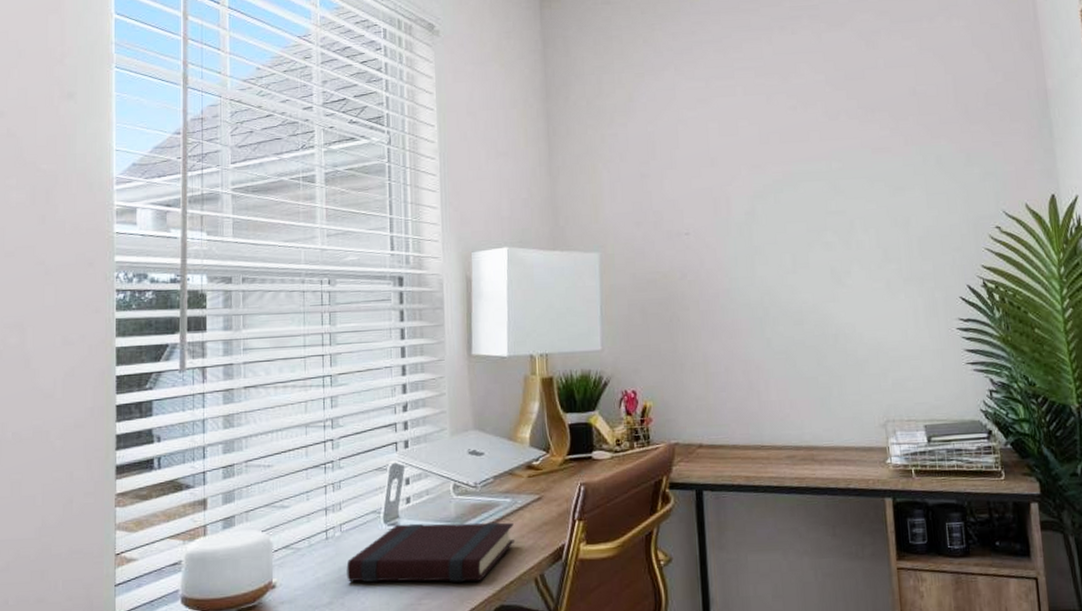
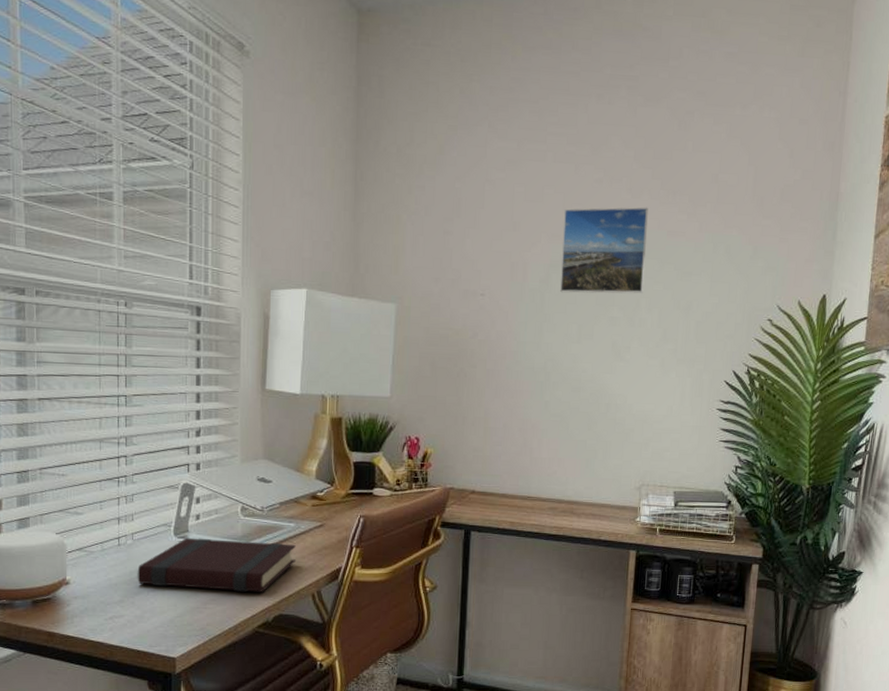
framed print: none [761,127,856,223] -> present [560,207,648,294]

